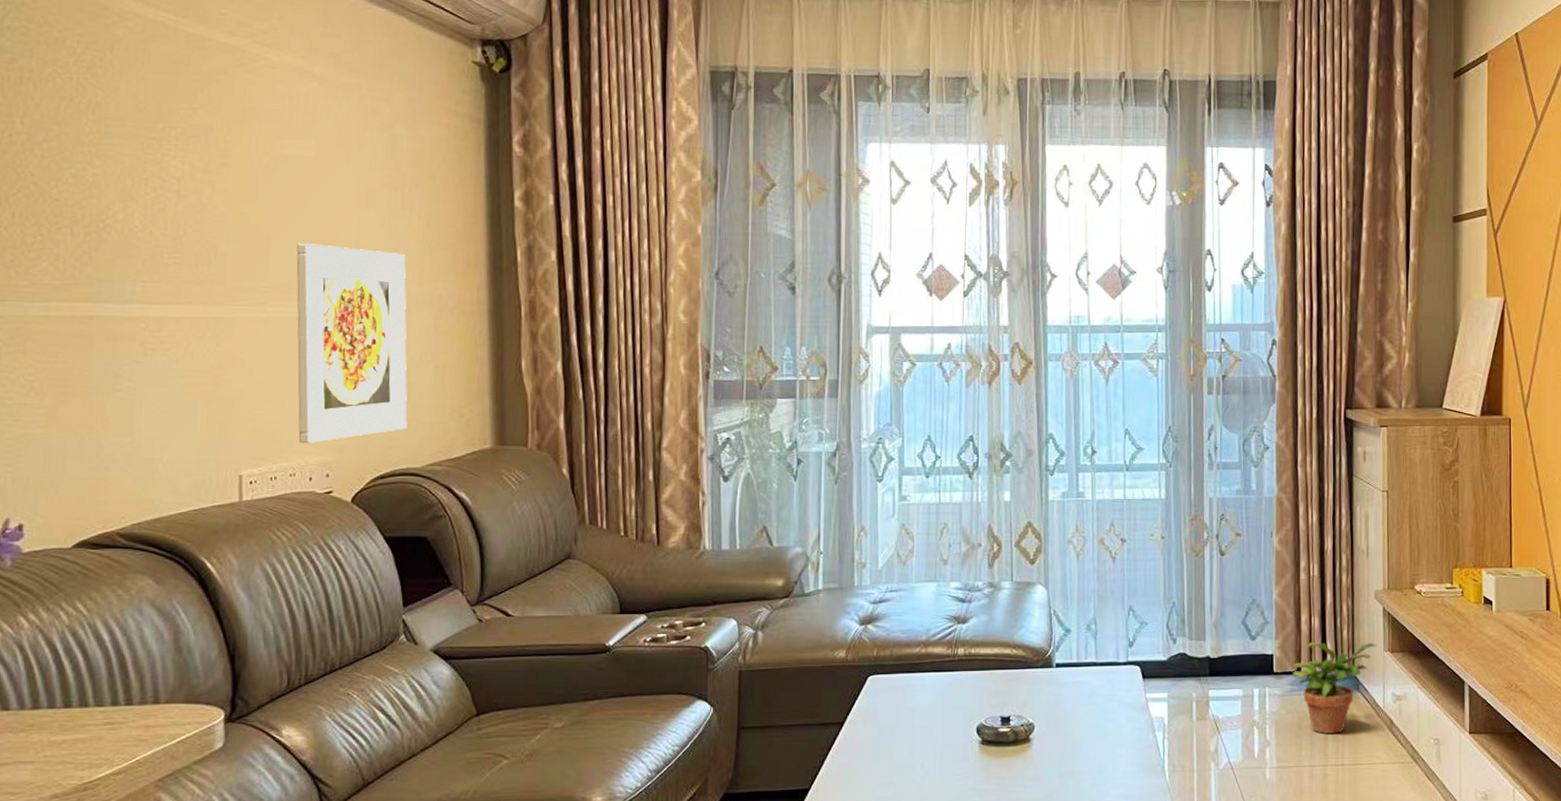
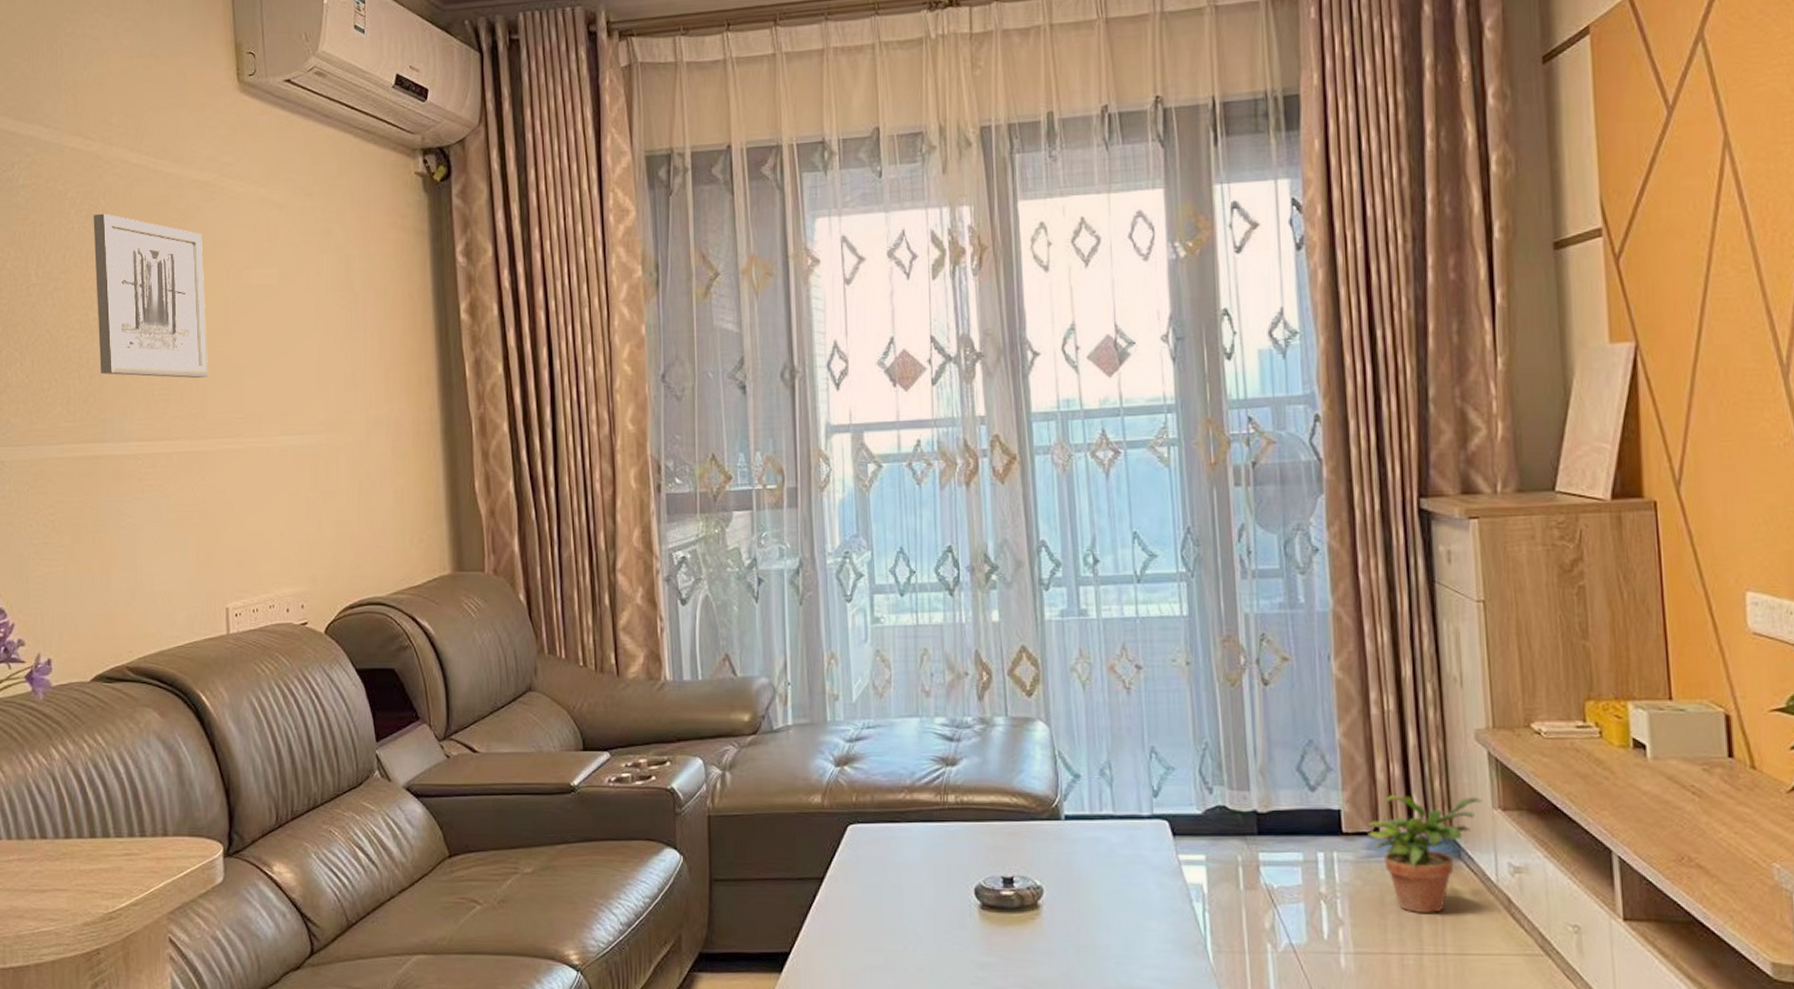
wall art: none [96,66,230,245] -> present [93,213,208,379]
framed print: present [296,243,408,444] -> none [266,372,372,575]

